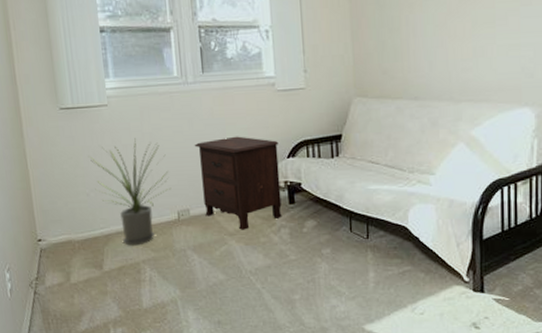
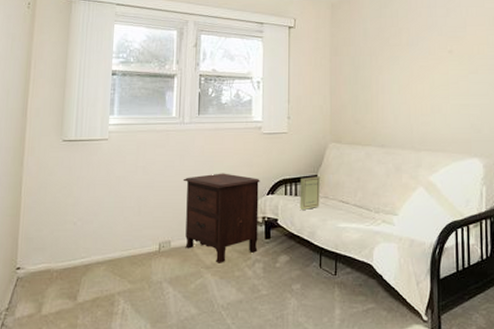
house plant: present [89,138,172,246] -> none [82,171,156,277]
book: none [323,135,347,173] -> present [300,176,320,211]

